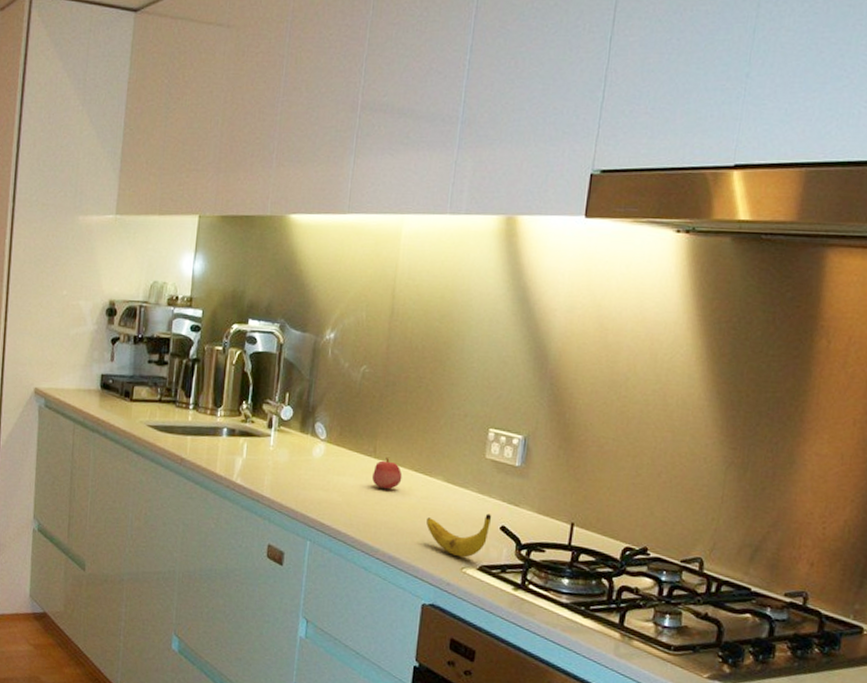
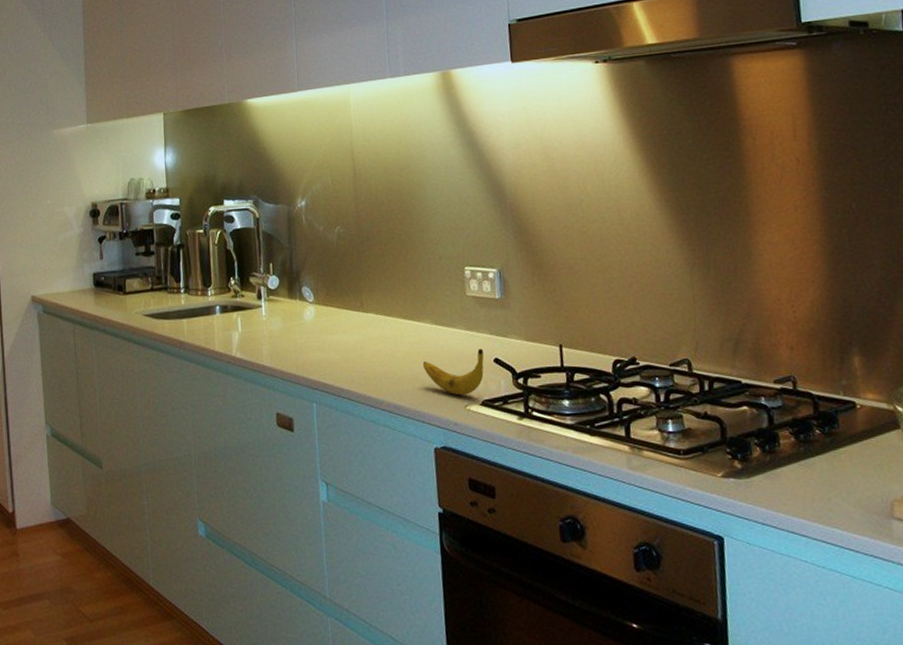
apple: present [372,457,403,489] -> none [364,309,393,340]

